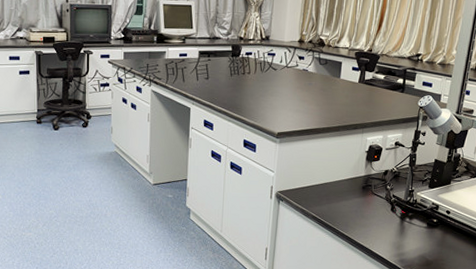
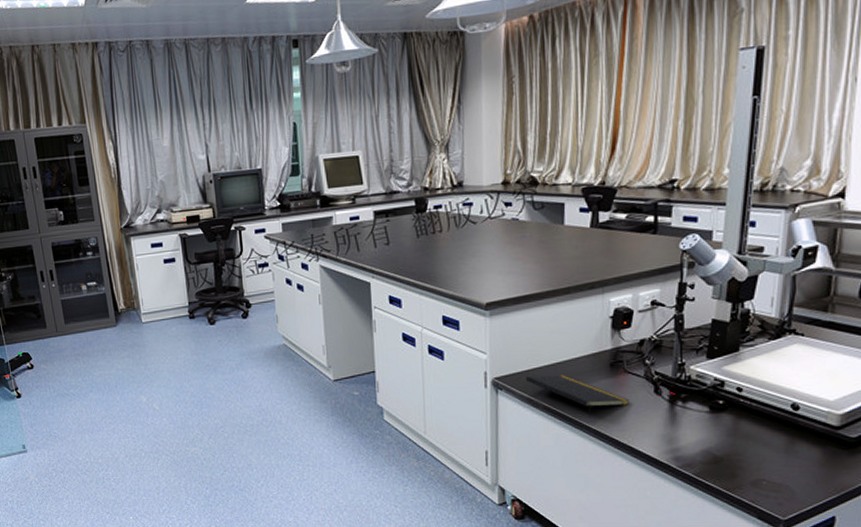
notepad: none [300,192,373,227] -> present [525,375,629,418]

